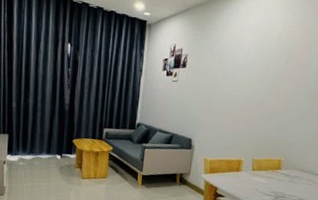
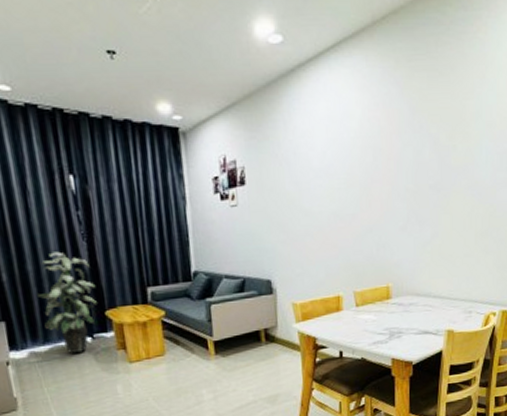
indoor plant: none [32,93,70,165] -> present [38,251,97,353]

